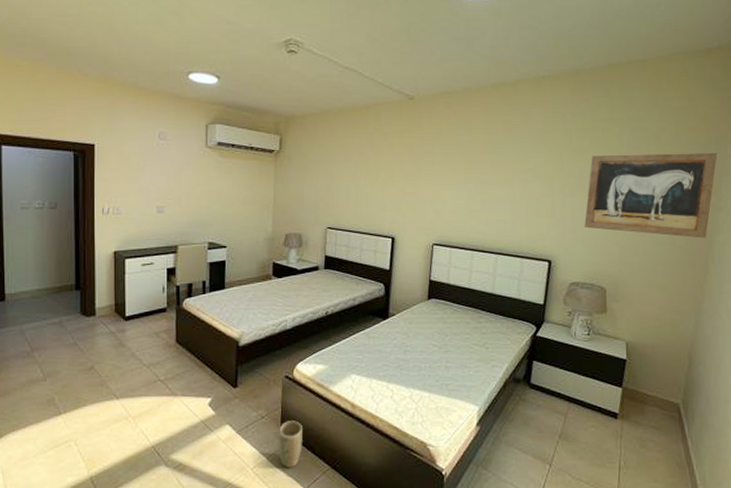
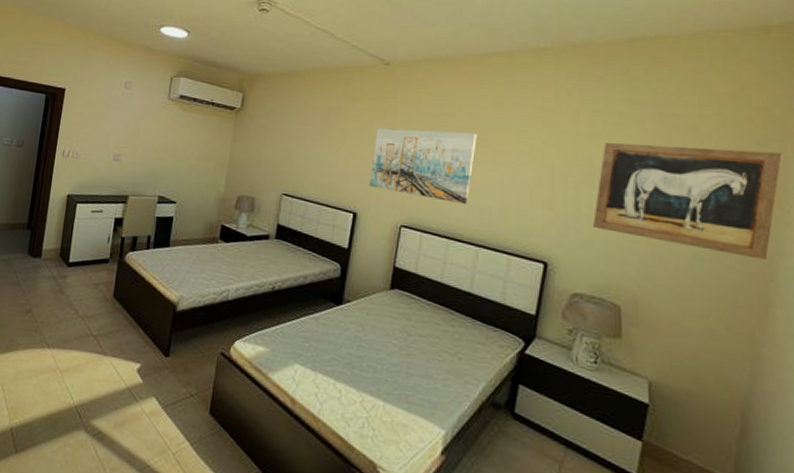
plant pot: present [278,421,303,468] -> none [204,405,234,462]
wall art: none [403,157,492,220] -> present [369,128,477,205]

